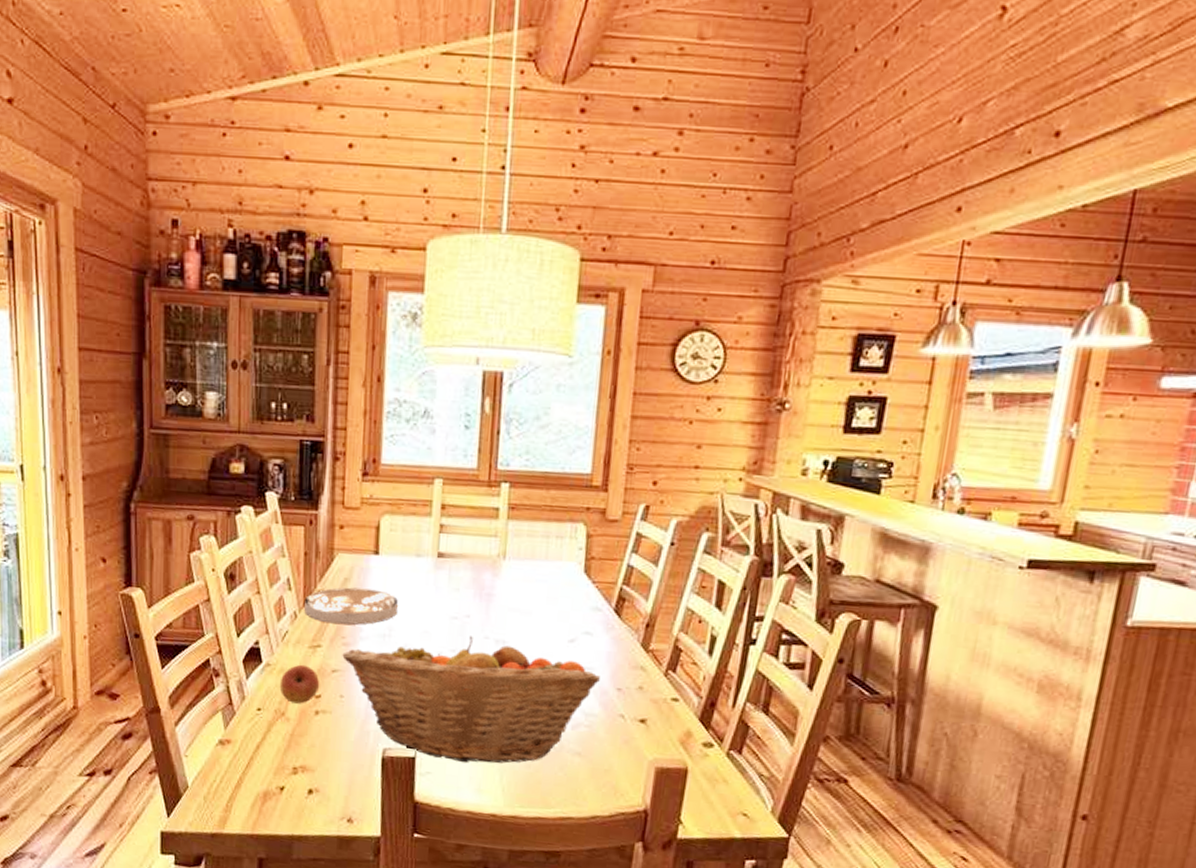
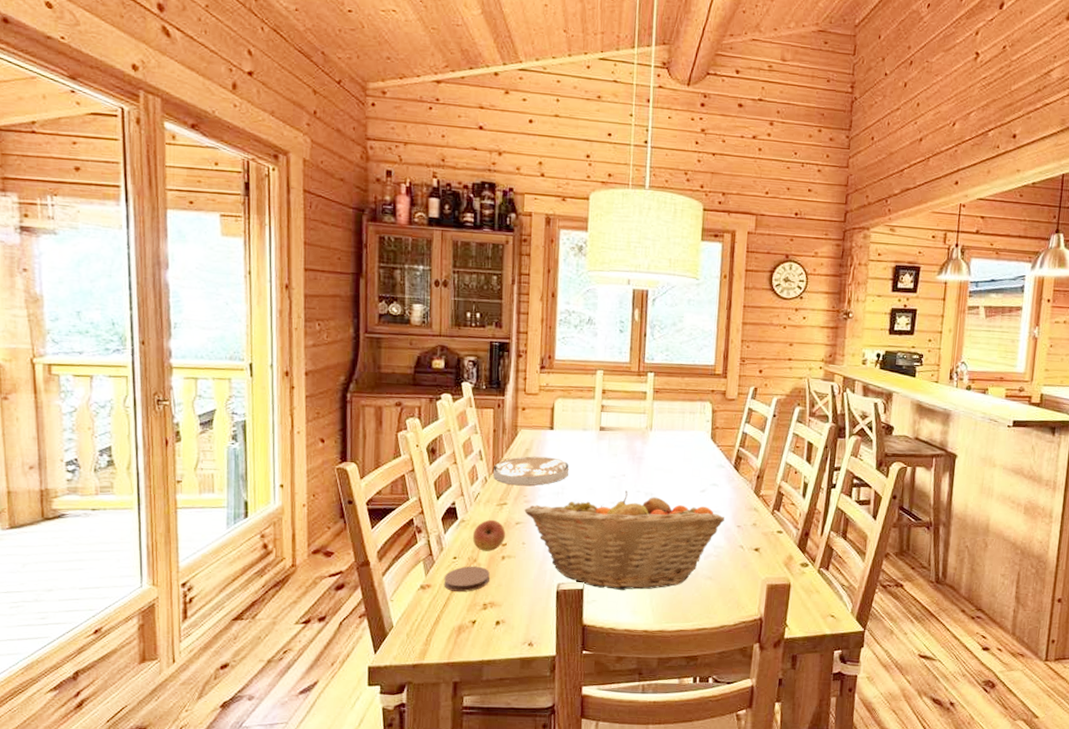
coaster: none [246,720,301,752] -> present [443,565,490,593]

